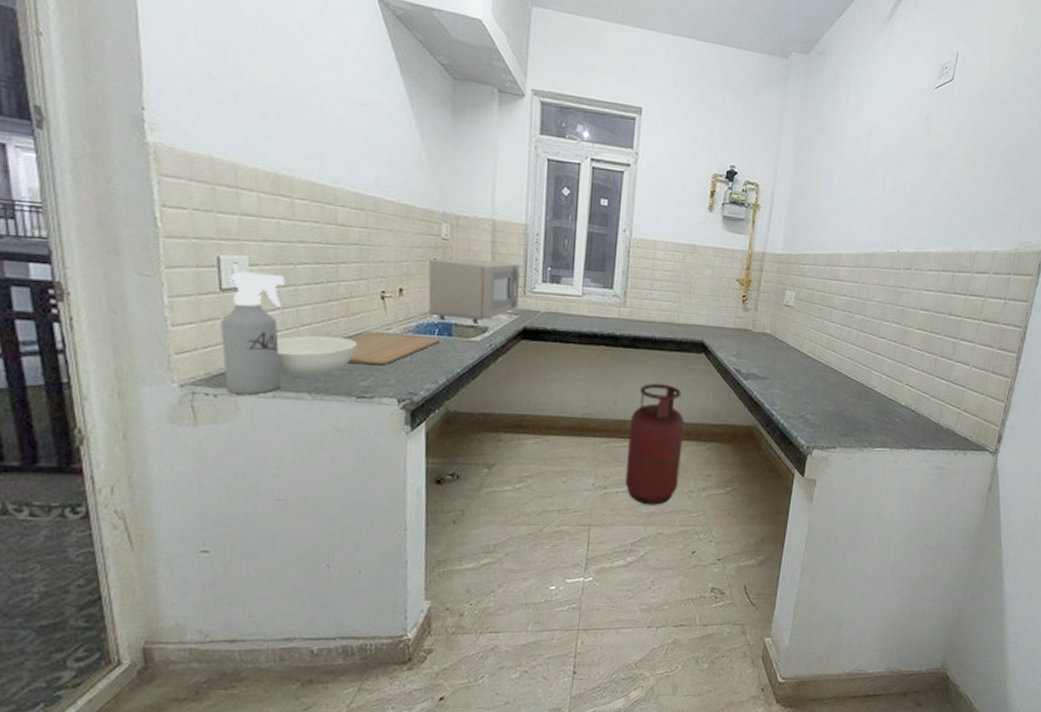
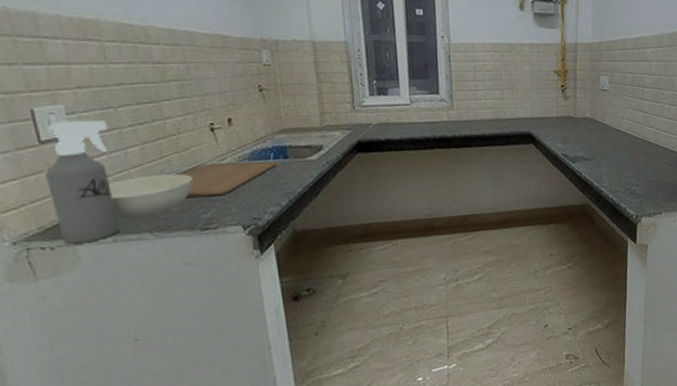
microwave: present [428,258,521,324] -> none [254,80,350,144]
gas cylinder: present [625,384,684,505] -> none [471,177,524,290]

